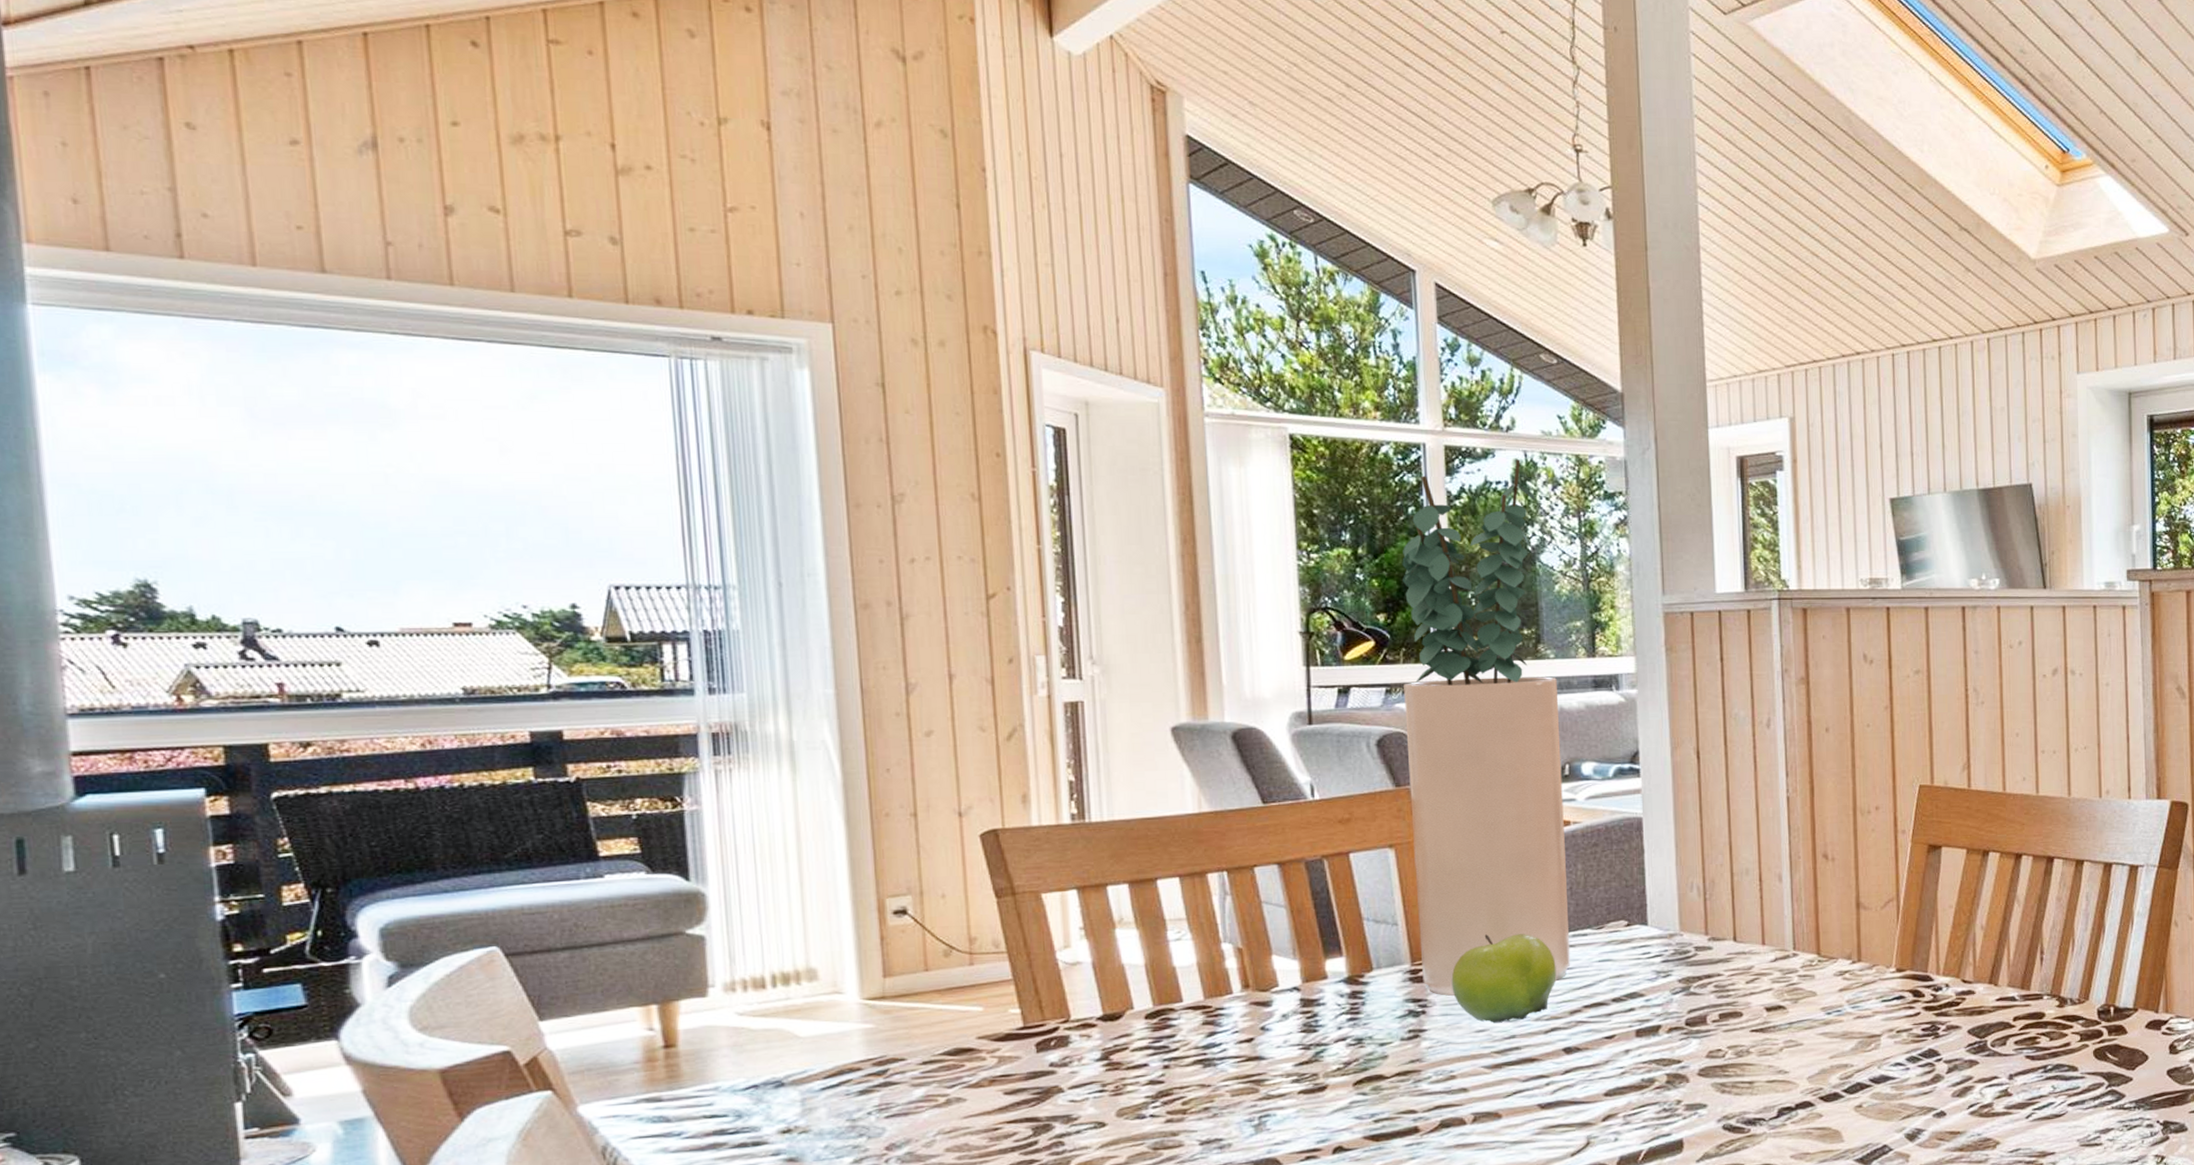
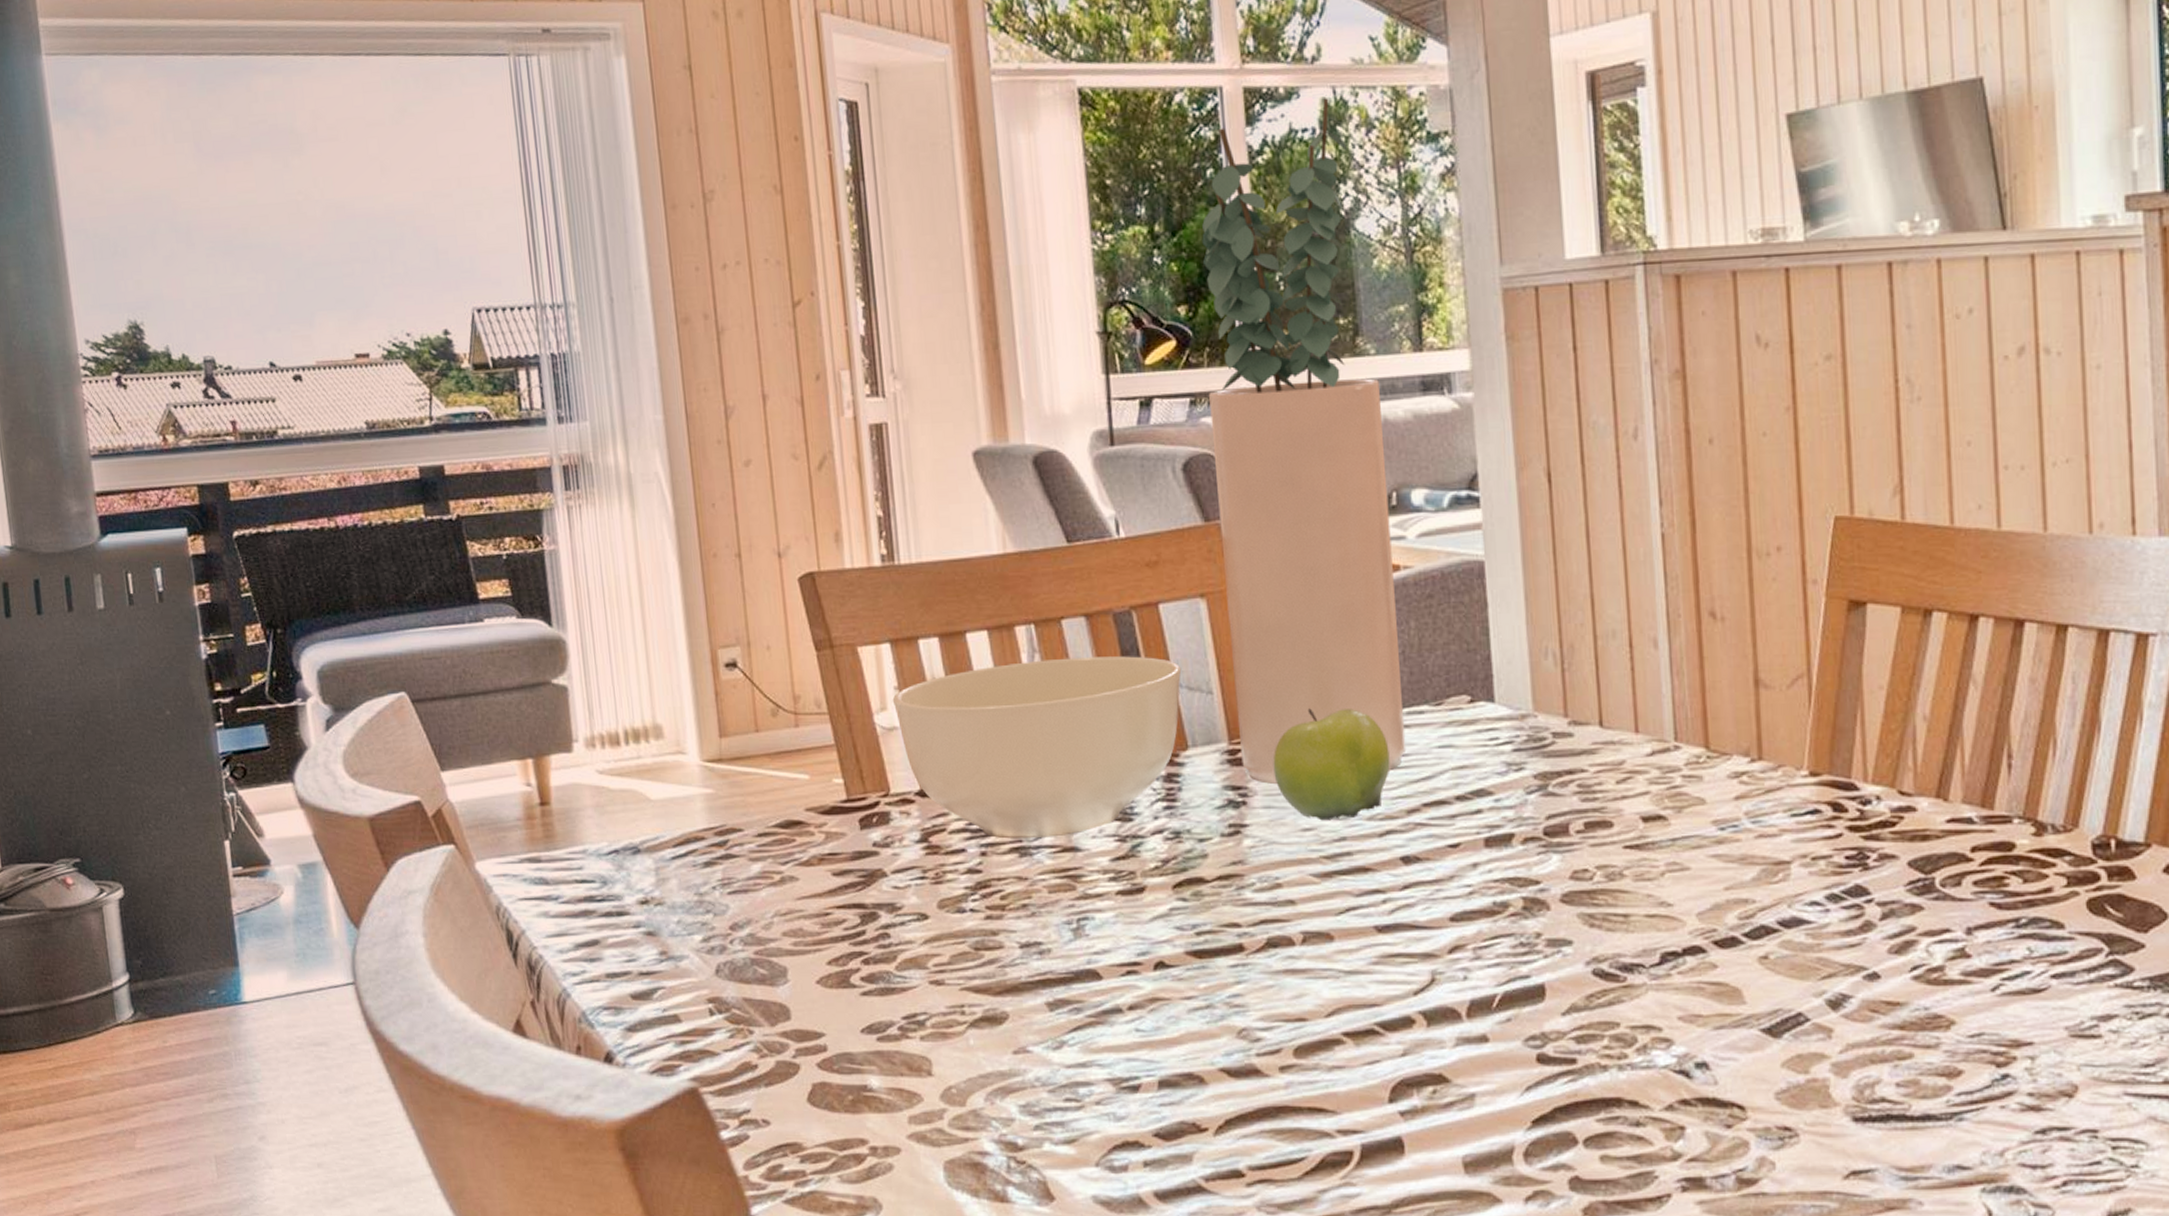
bowl: none [1077,896,1369,1053] -> present [892,656,1182,839]

